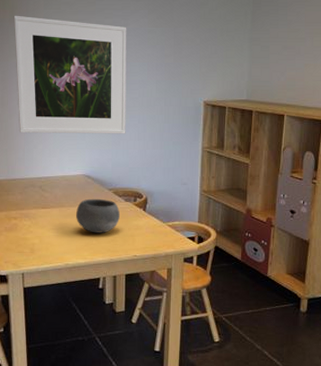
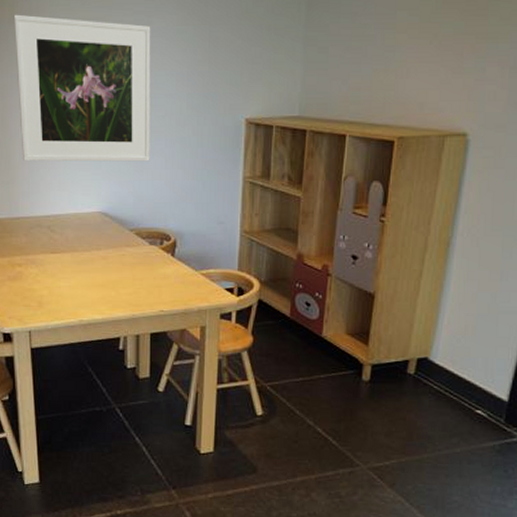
bowl: present [76,198,121,233] -> none [91,241,144,283]

